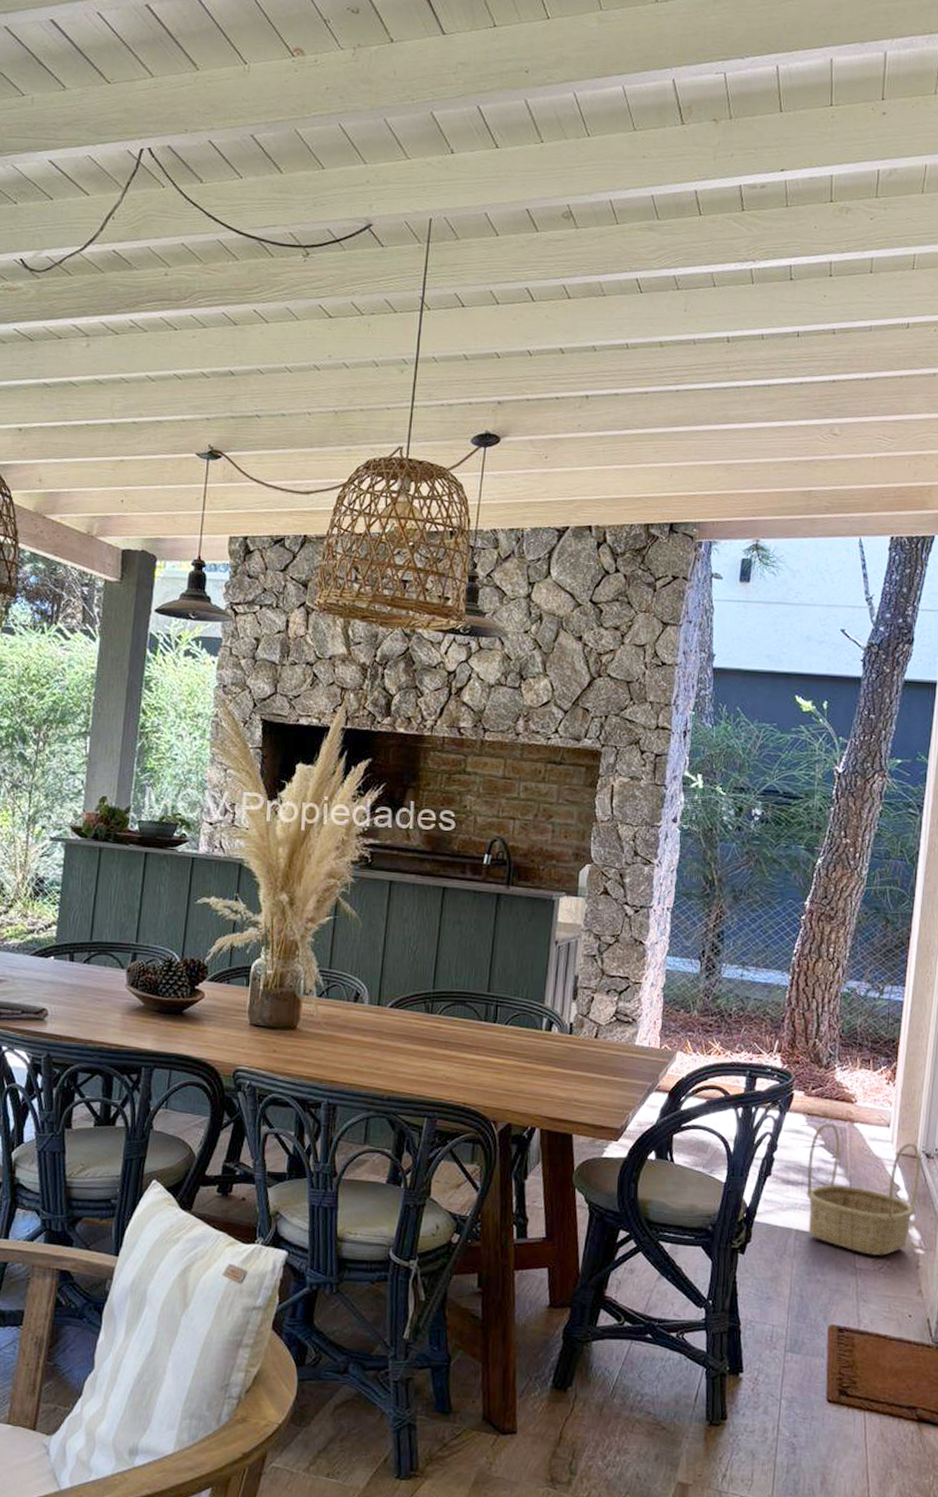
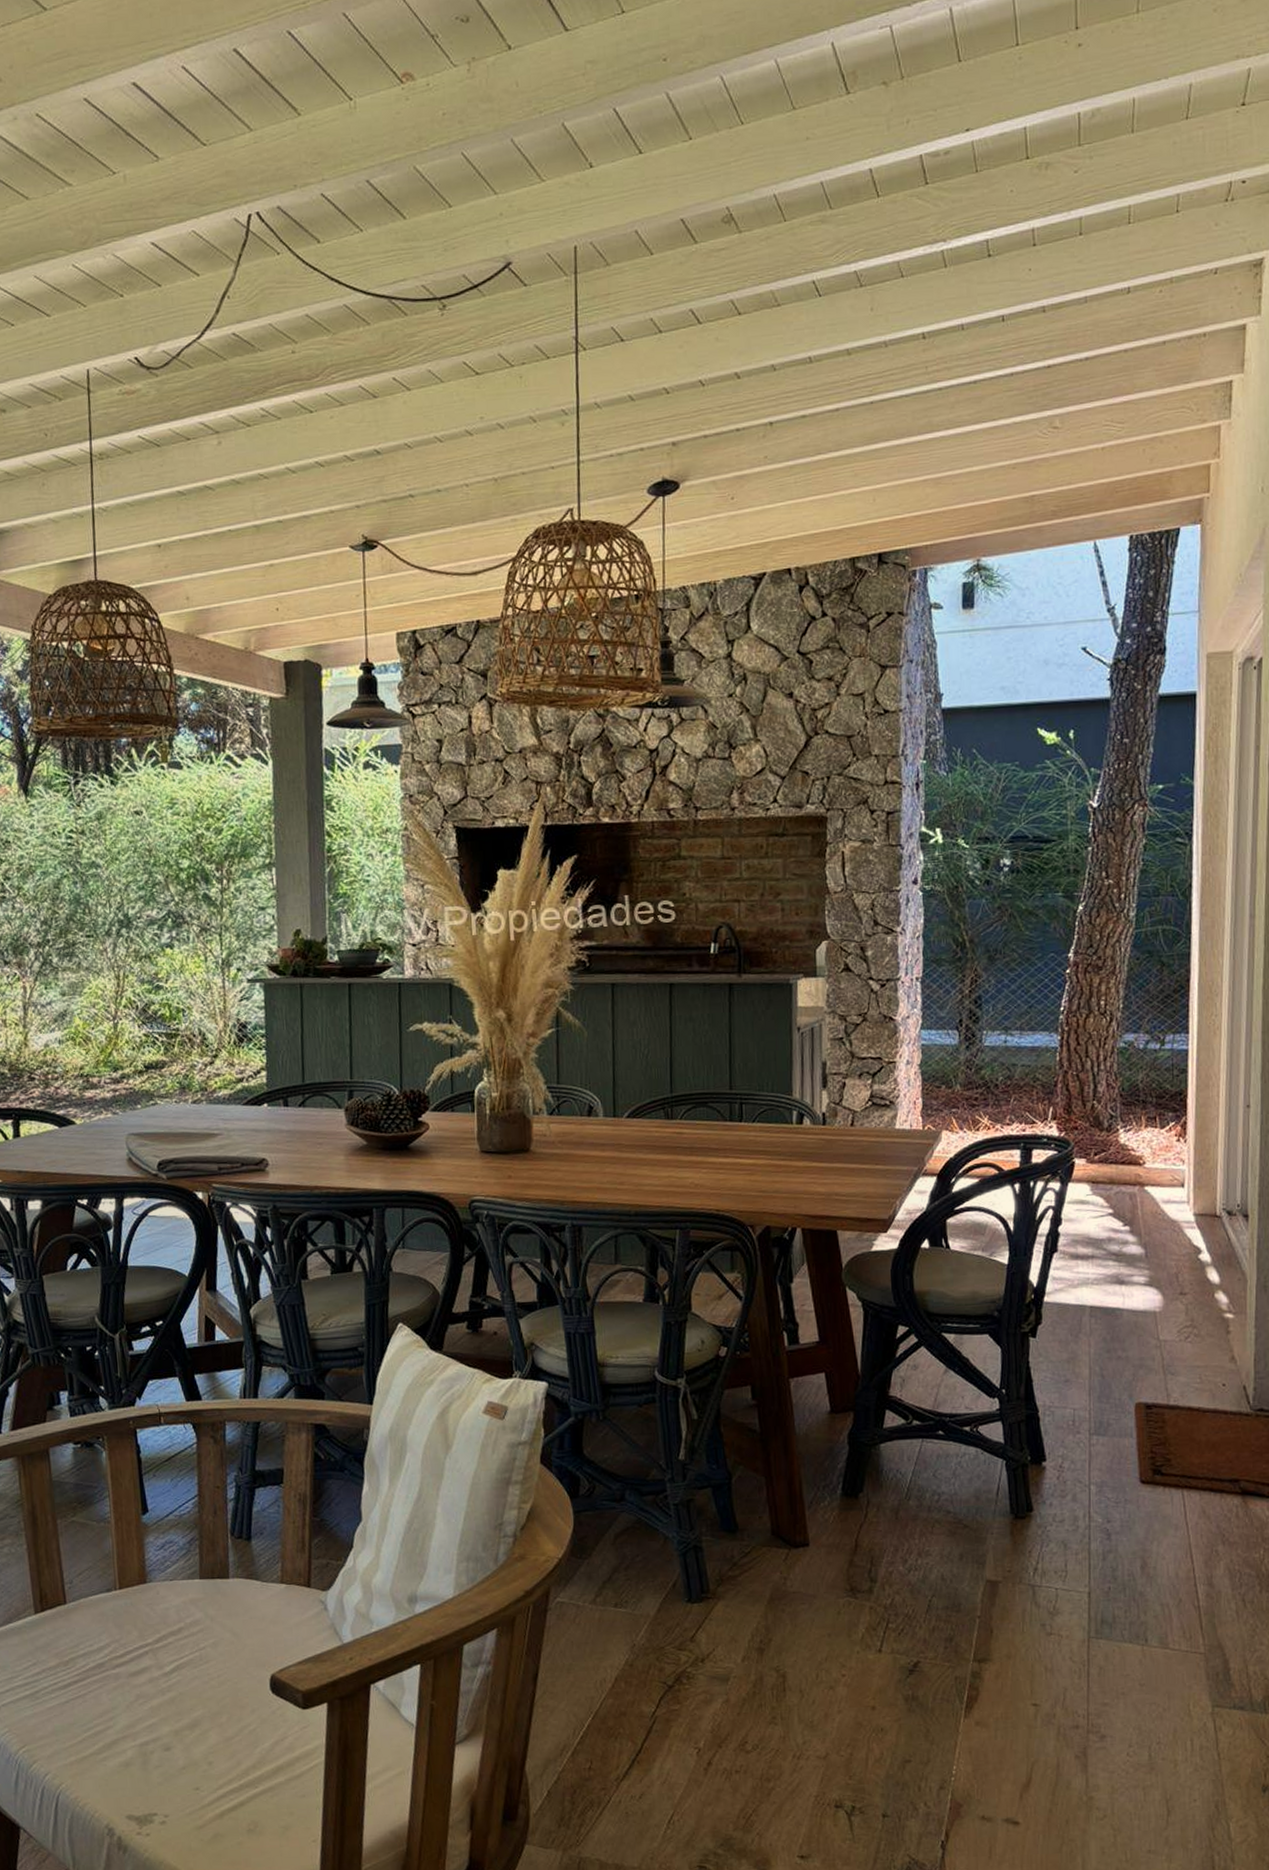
basket: present [806,1122,921,1256] -> none [1097,1189,1223,1325]

